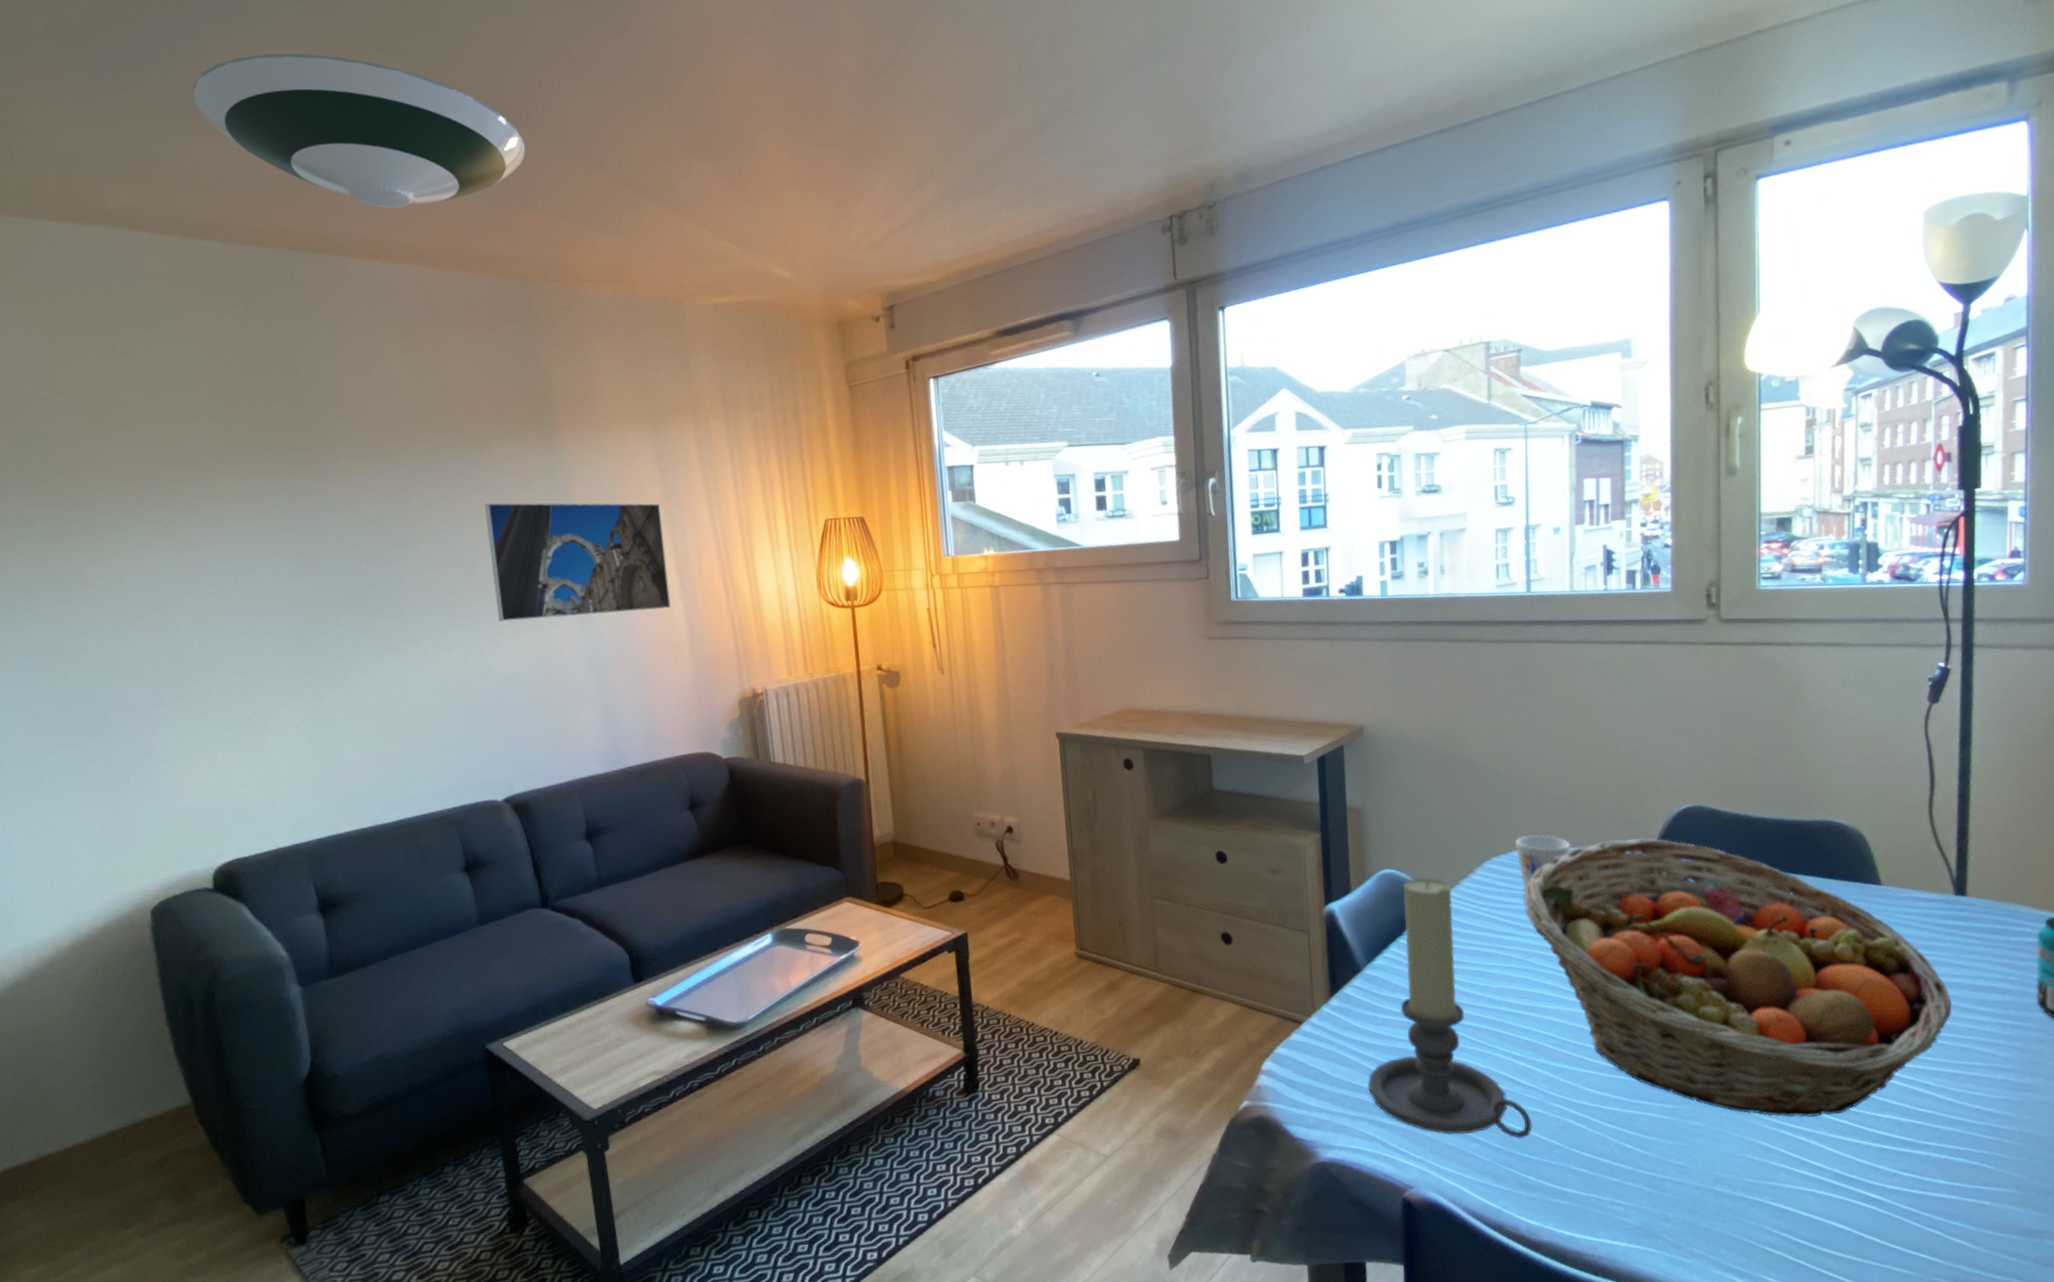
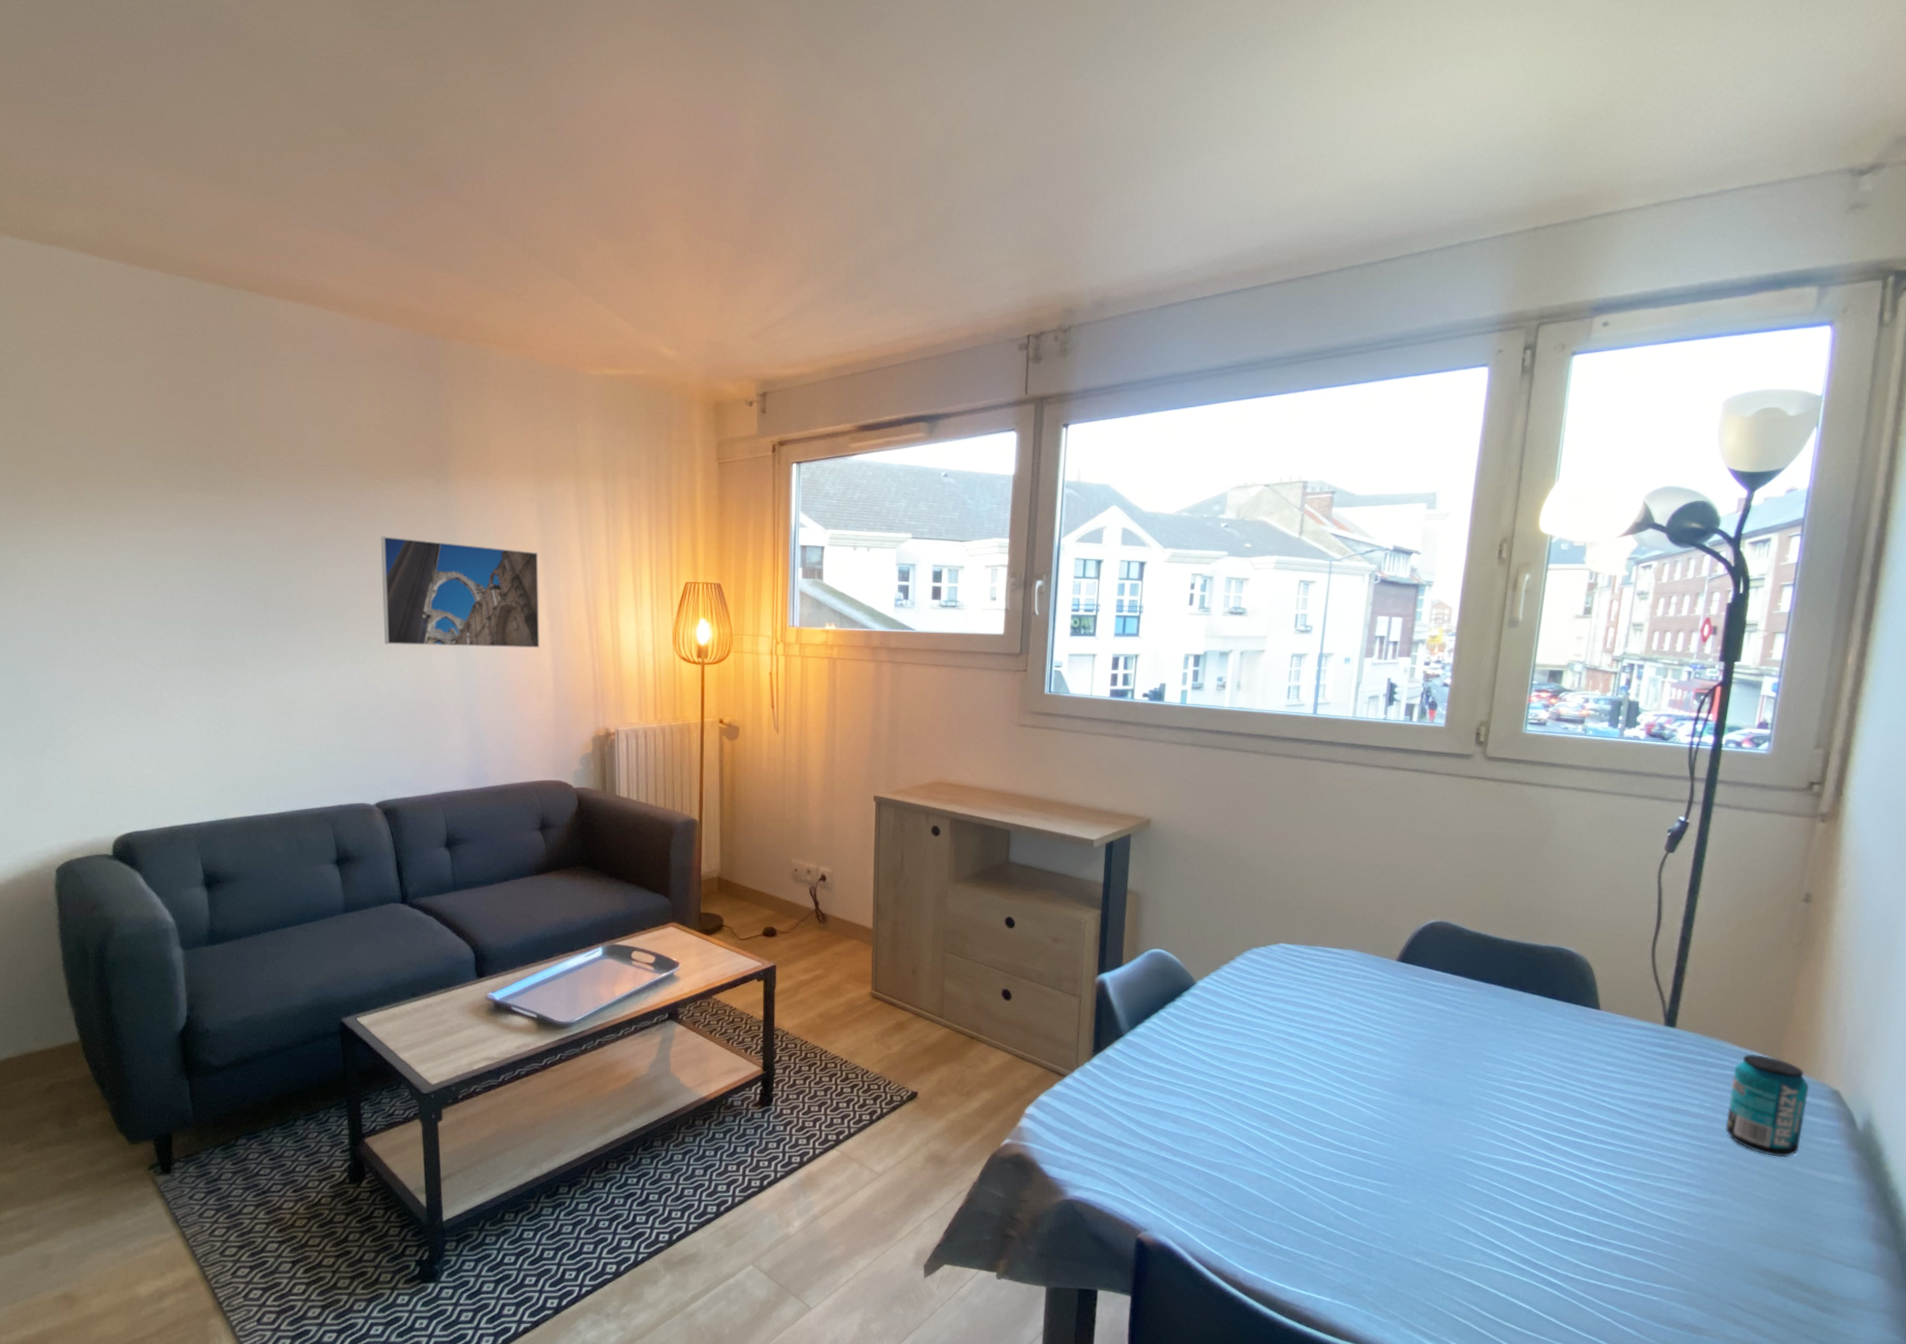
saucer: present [192,53,526,209] -> none [146,101,446,257]
candle holder: present [1367,878,1532,1138] -> none [1117,960,1259,1197]
mug: present [1515,834,1579,886] -> none [1274,931,1328,978]
fruit basket: present [1523,838,1952,1118] -> none [1276,944,1649,1208]

